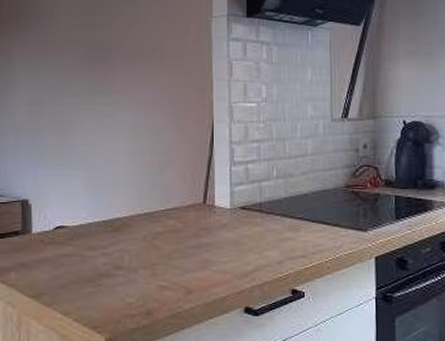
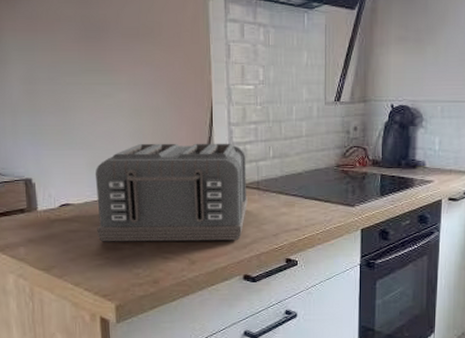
toaster: none [90,162,249,268] -> present [95,143,248,242]

